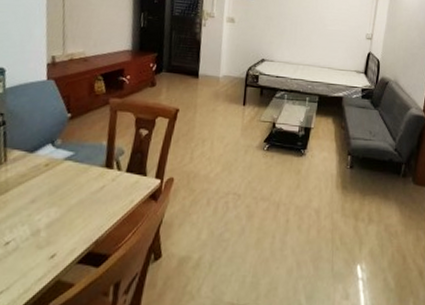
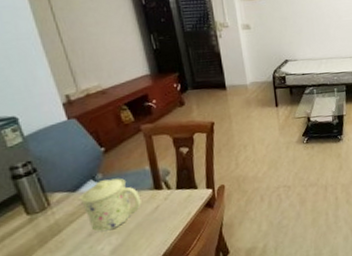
mug: none [32,147,90,201] -> present [77,178,142,233]

